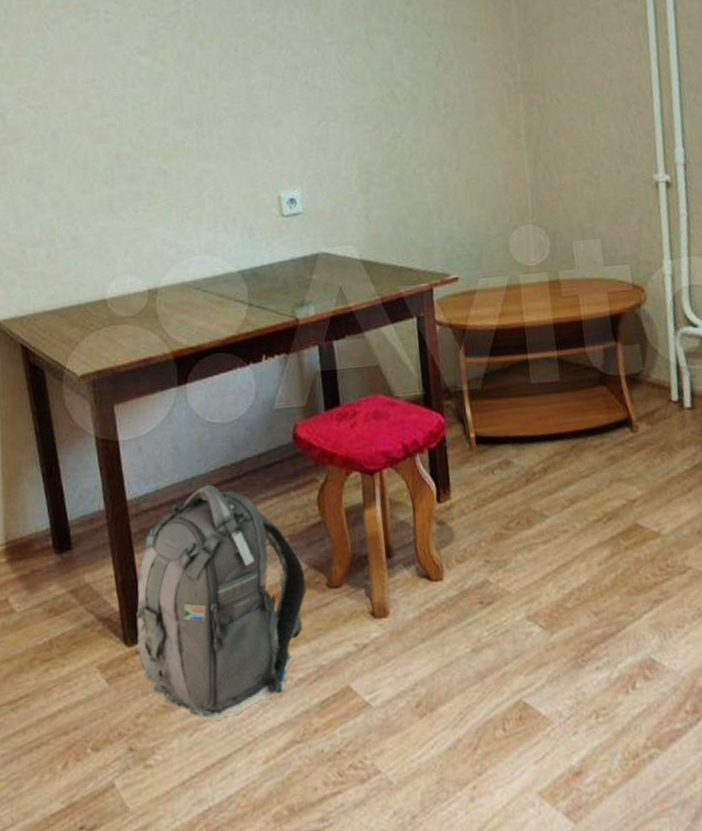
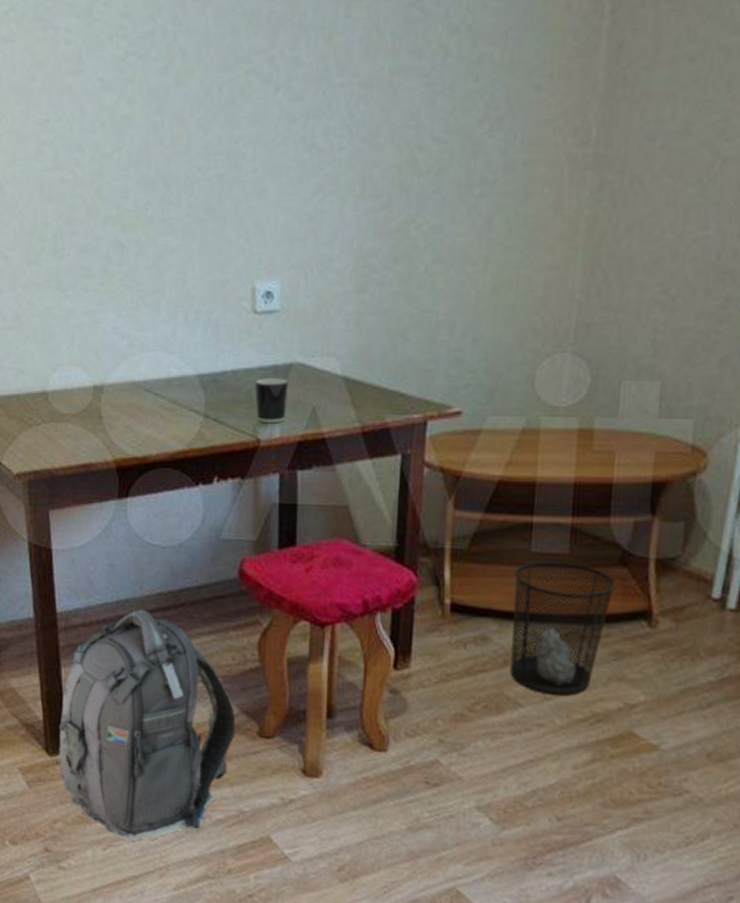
mug: none [289,266,318,305] -> present [255,378,288,424]
waste bin: none [521,388,601,503] -> present [510,561,616,696]

